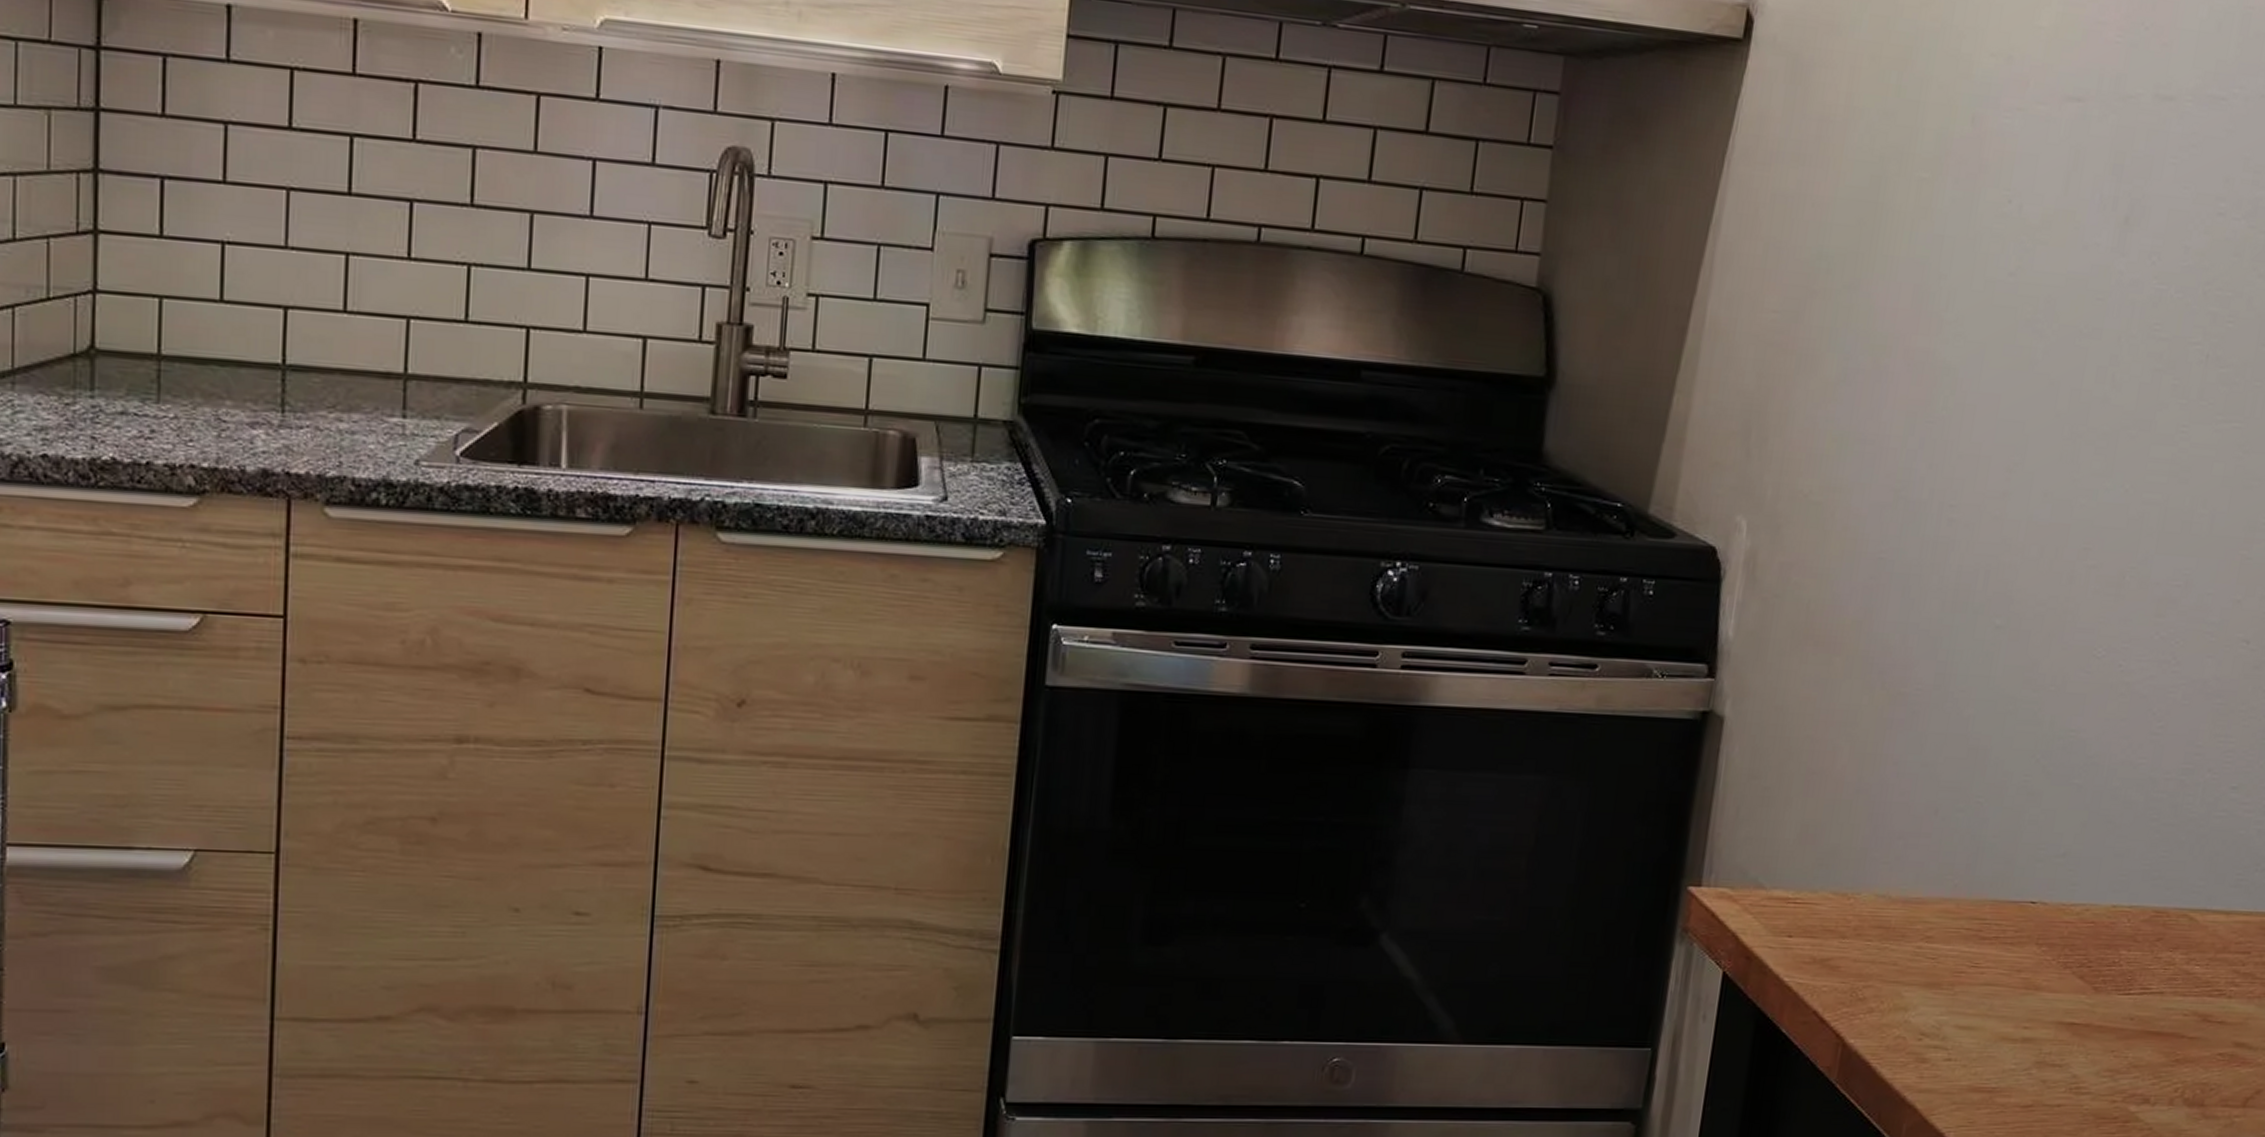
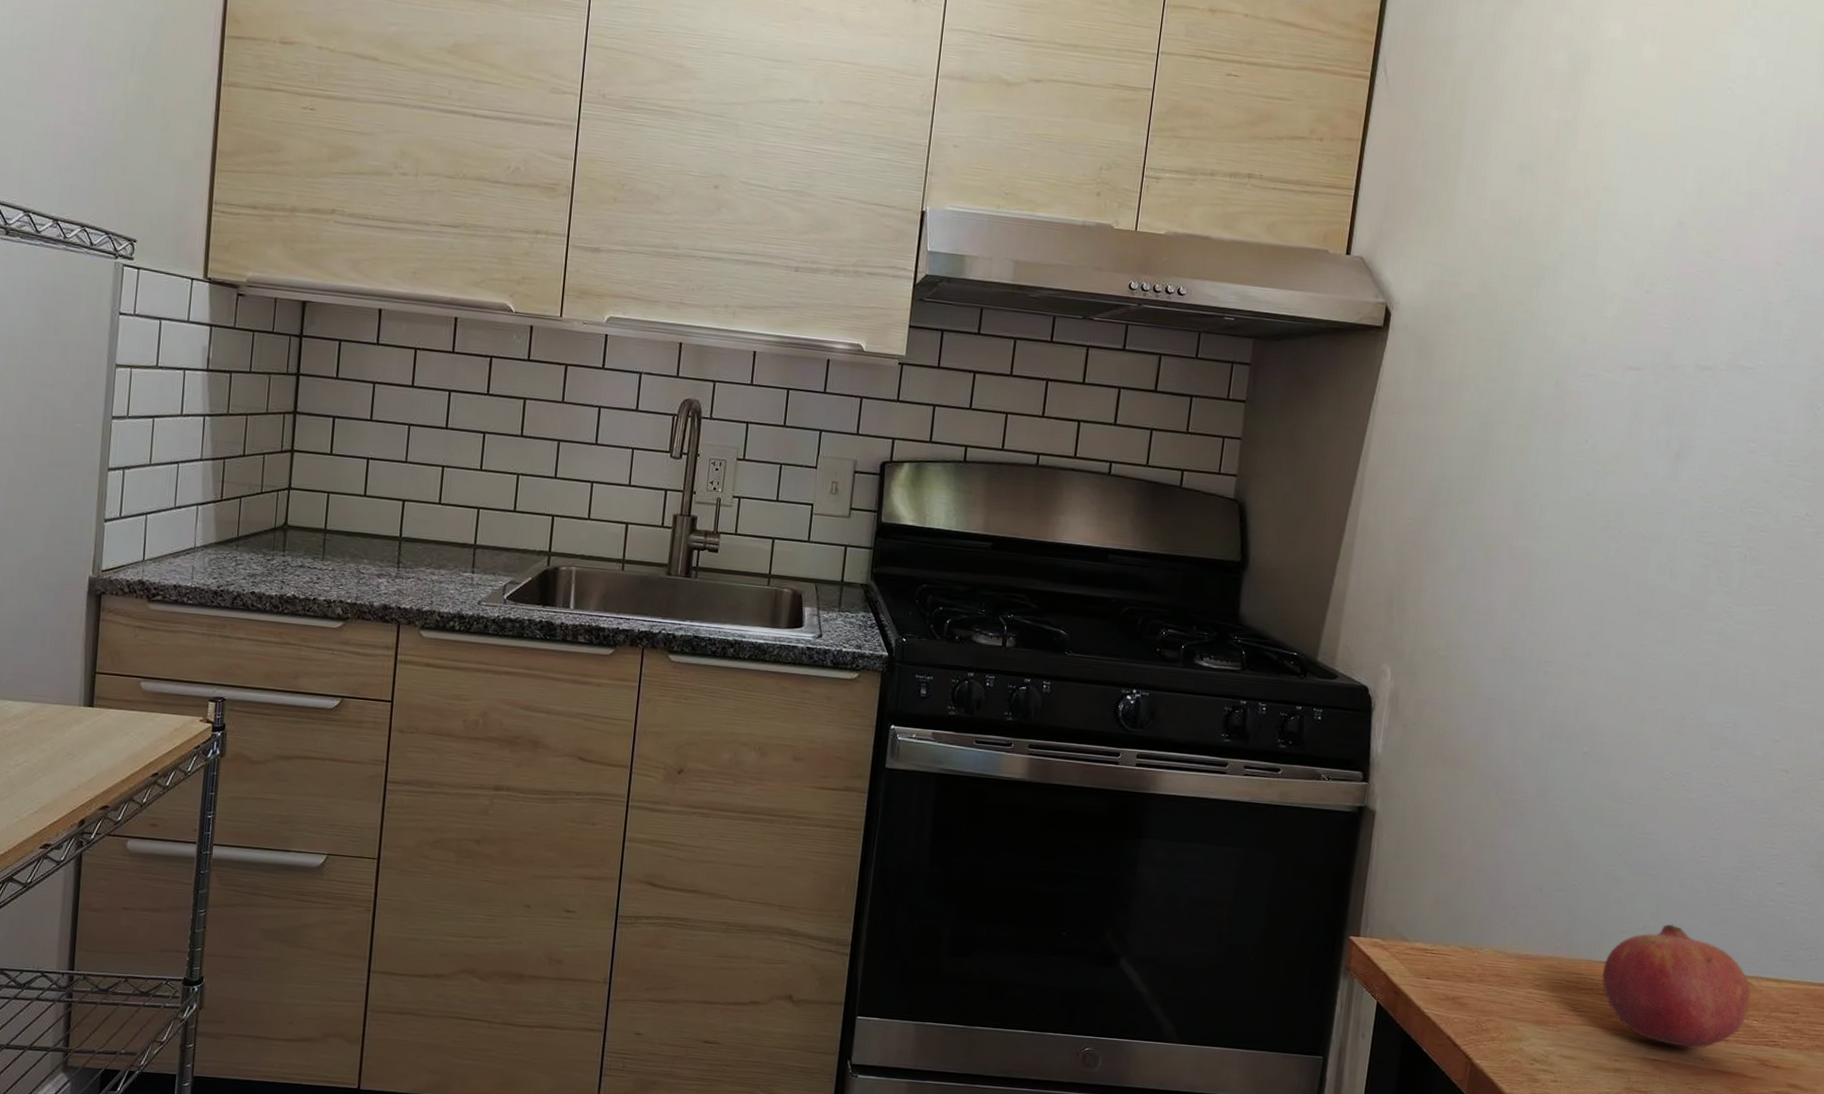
pomegranate: none [2010,847,2193,1006] -> present [1601,924,1751,1049]

